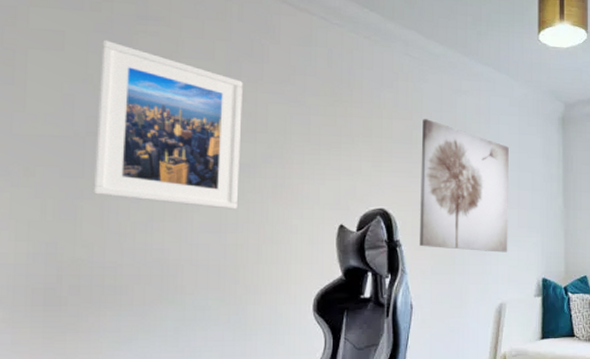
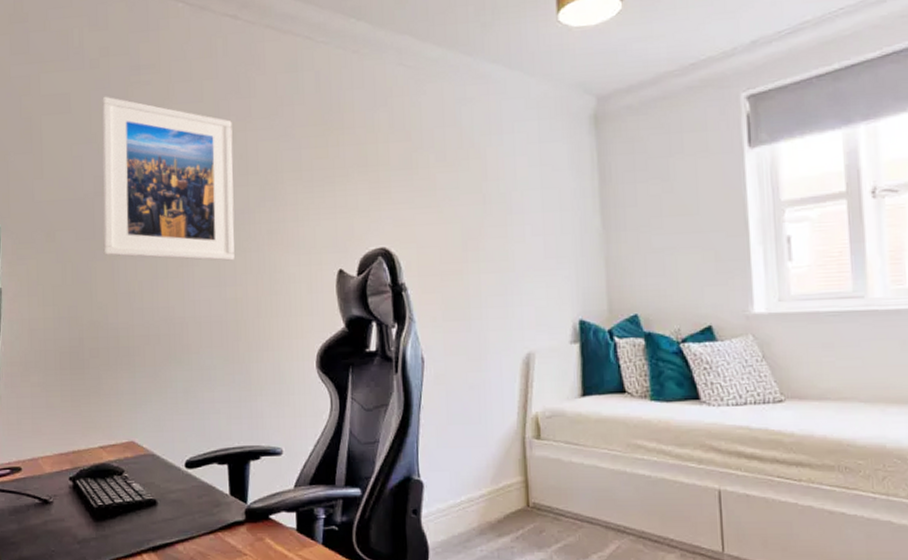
wall art: present [420,119,509,253] -> none [423,137,534,291]

